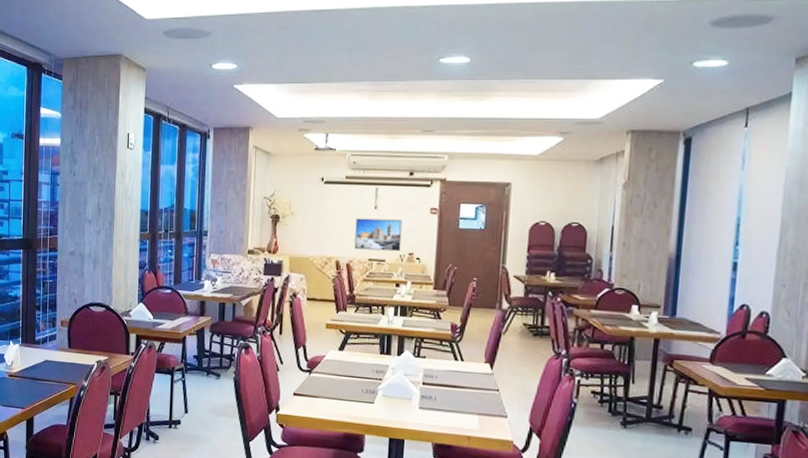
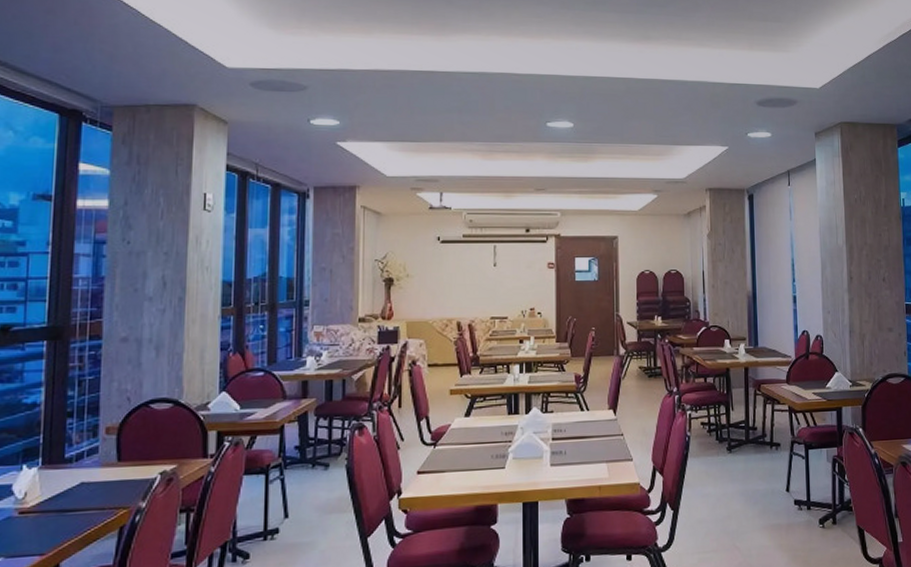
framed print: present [354,218,402,252] -> none [475,276,522,309]

